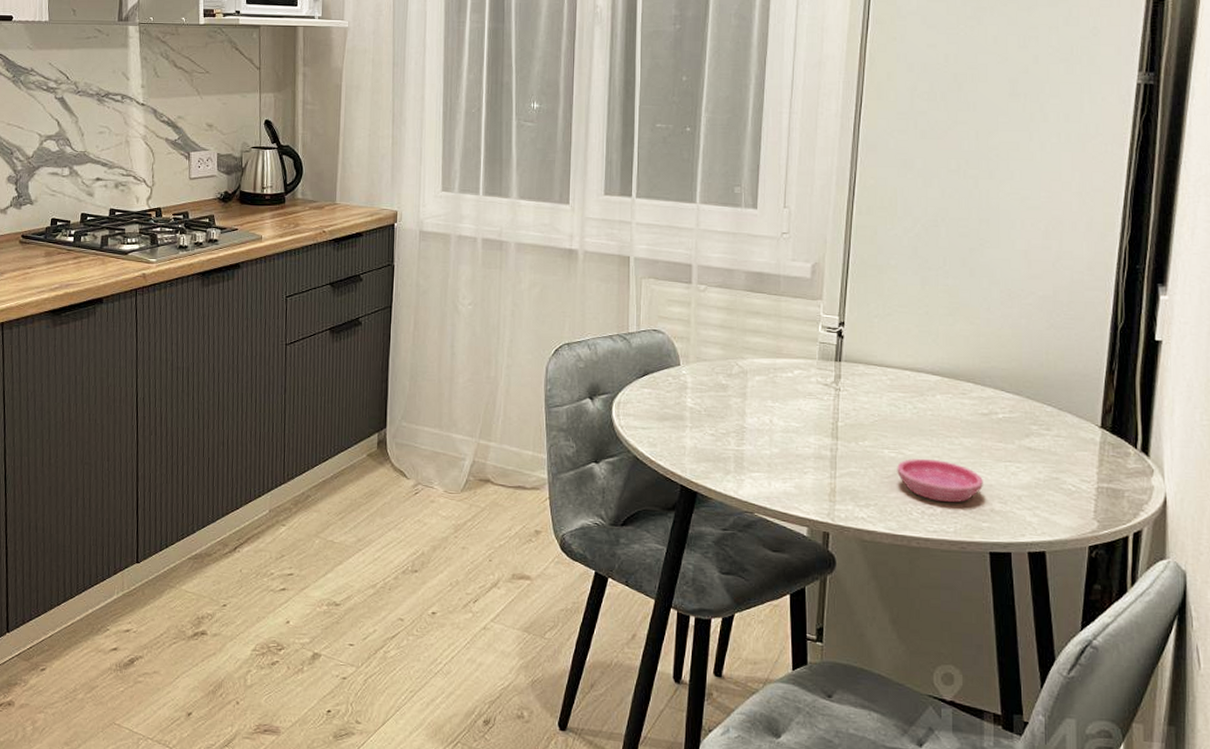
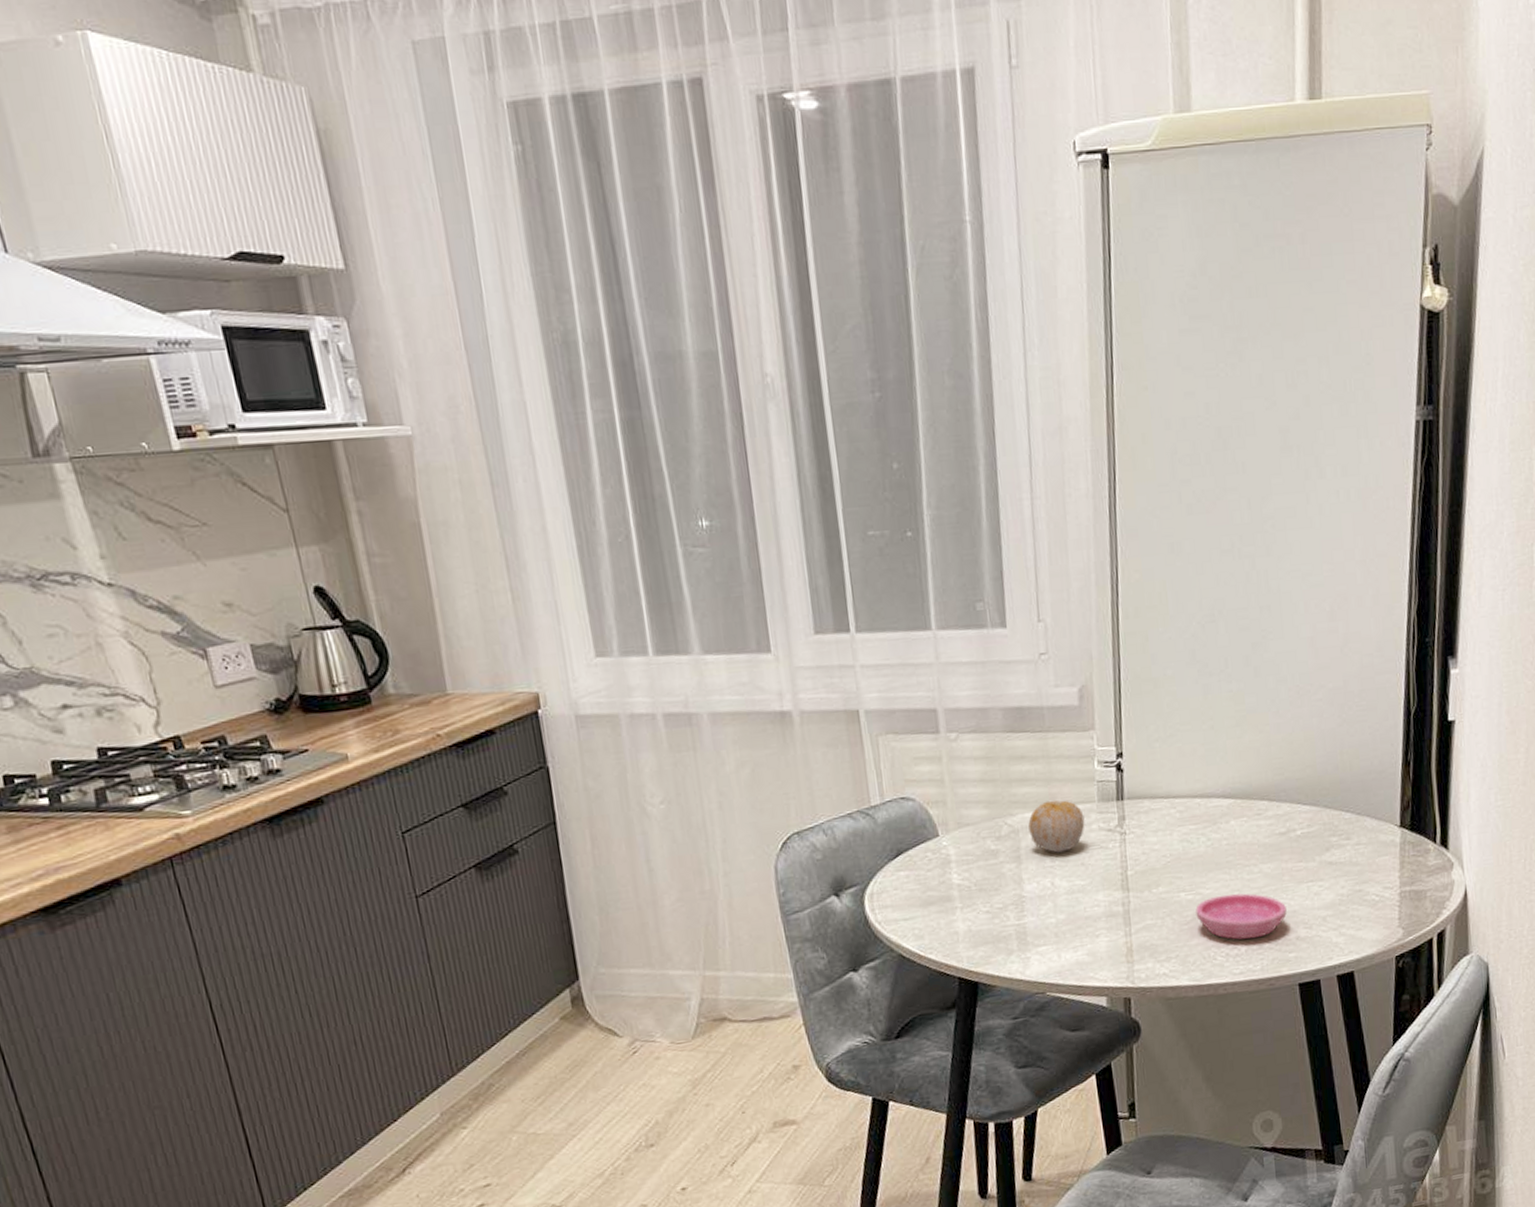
fruit: none [756,351,805,396] -> present [1028,800,1085,853]

